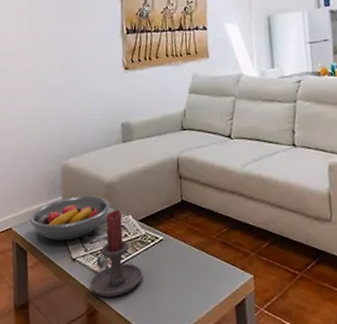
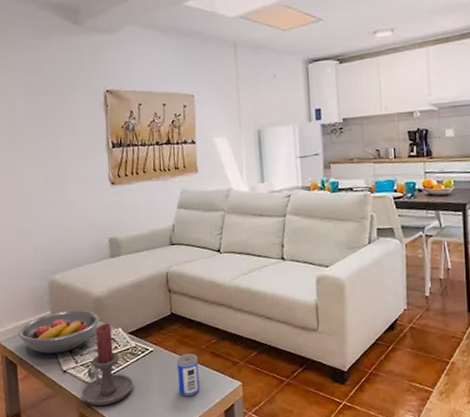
beer can: none [186,243,210,289] -> present [176,354,200,397]

